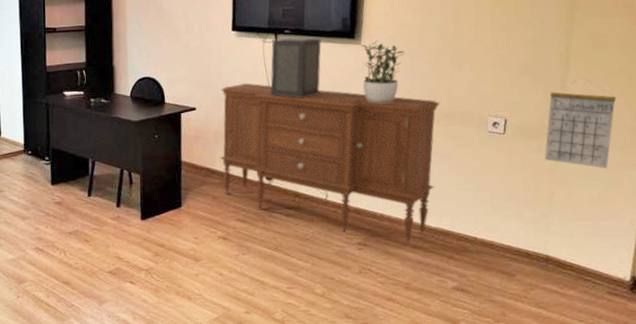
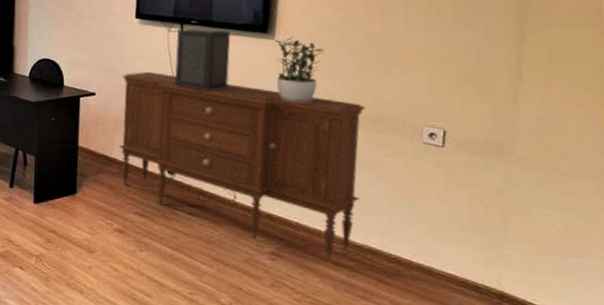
calendar: present [544,77,617,168] -> none [493,91,584,197]

